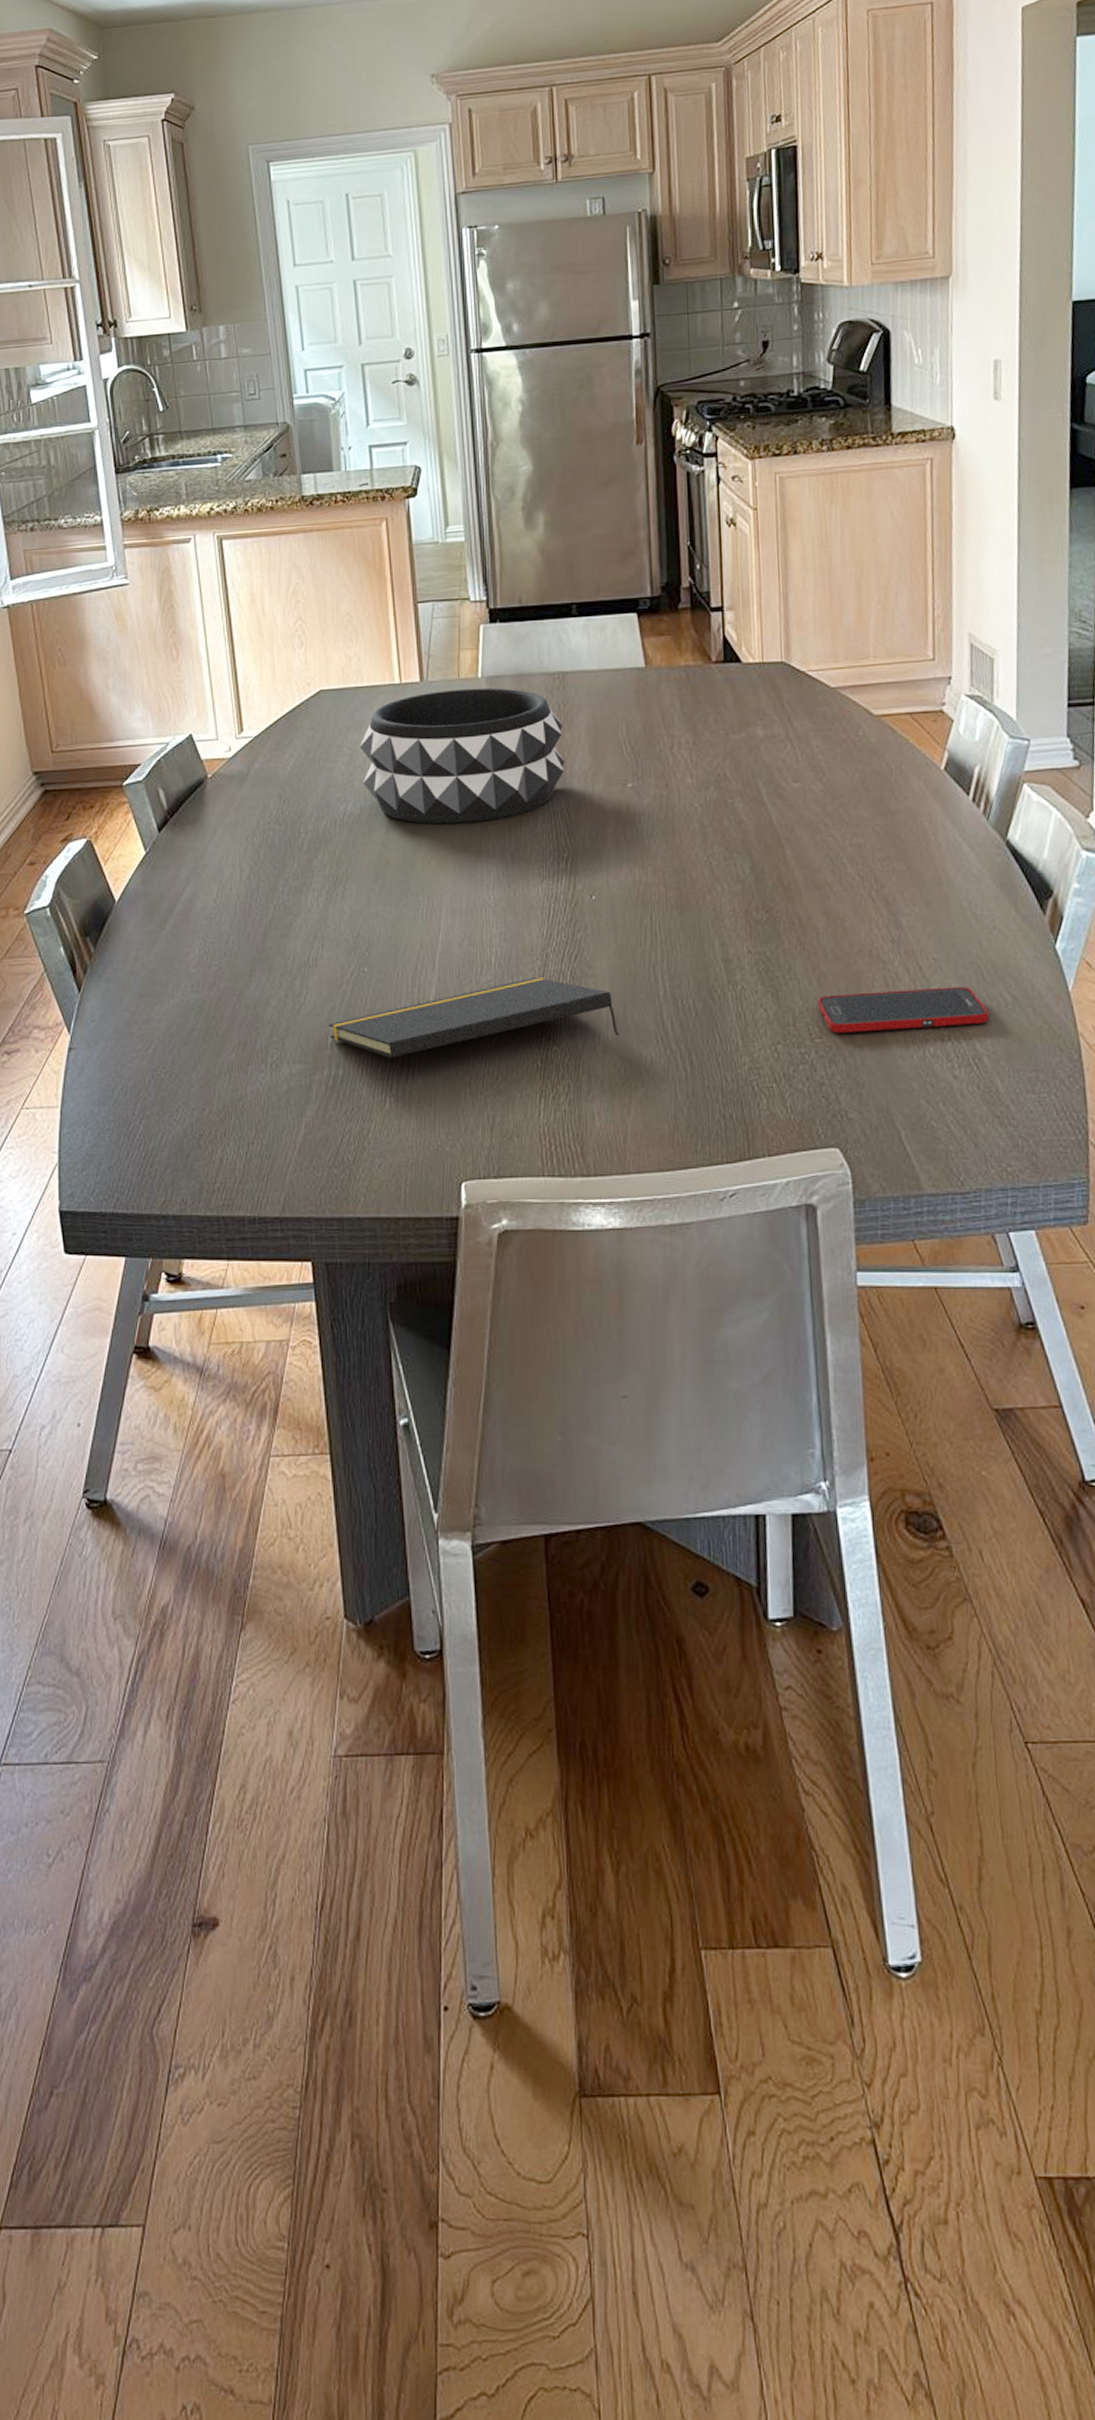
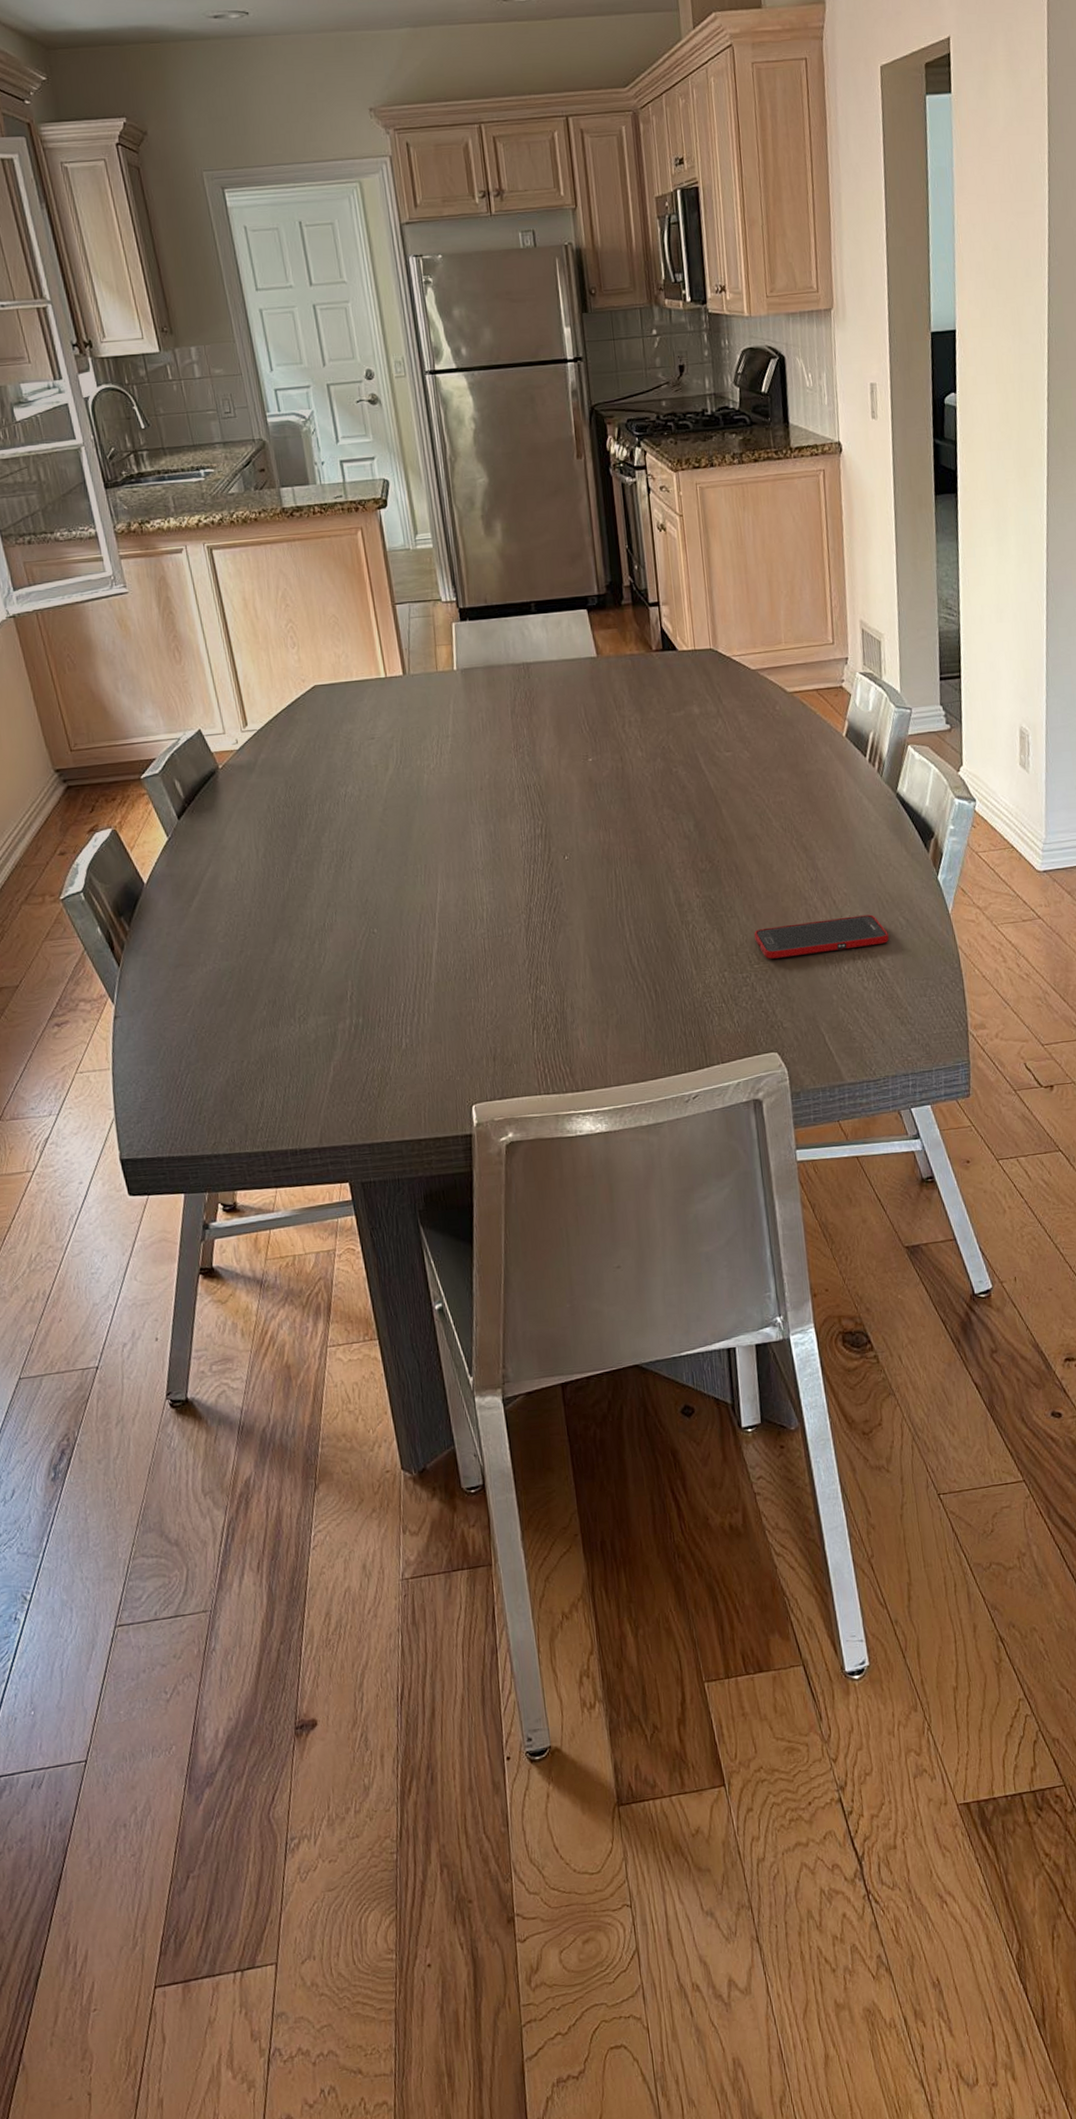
notepad: present [328,976,620,1058] -> none [346,928,596,1006]
decorative bowl: present [359,687,565,825] -> none [354,678,534,801]

